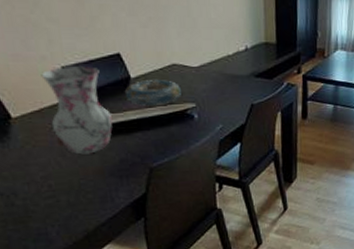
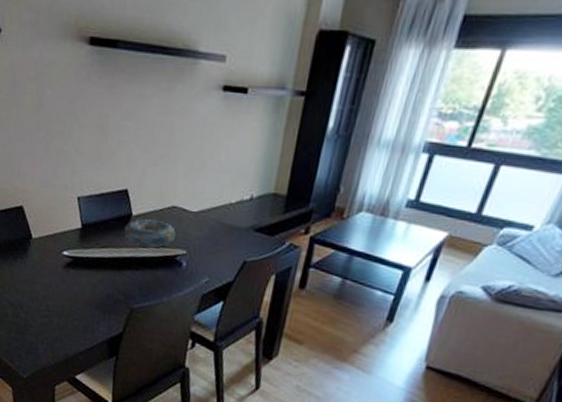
vase: present [41,66,113,155] -> none [59,197,109,284]

